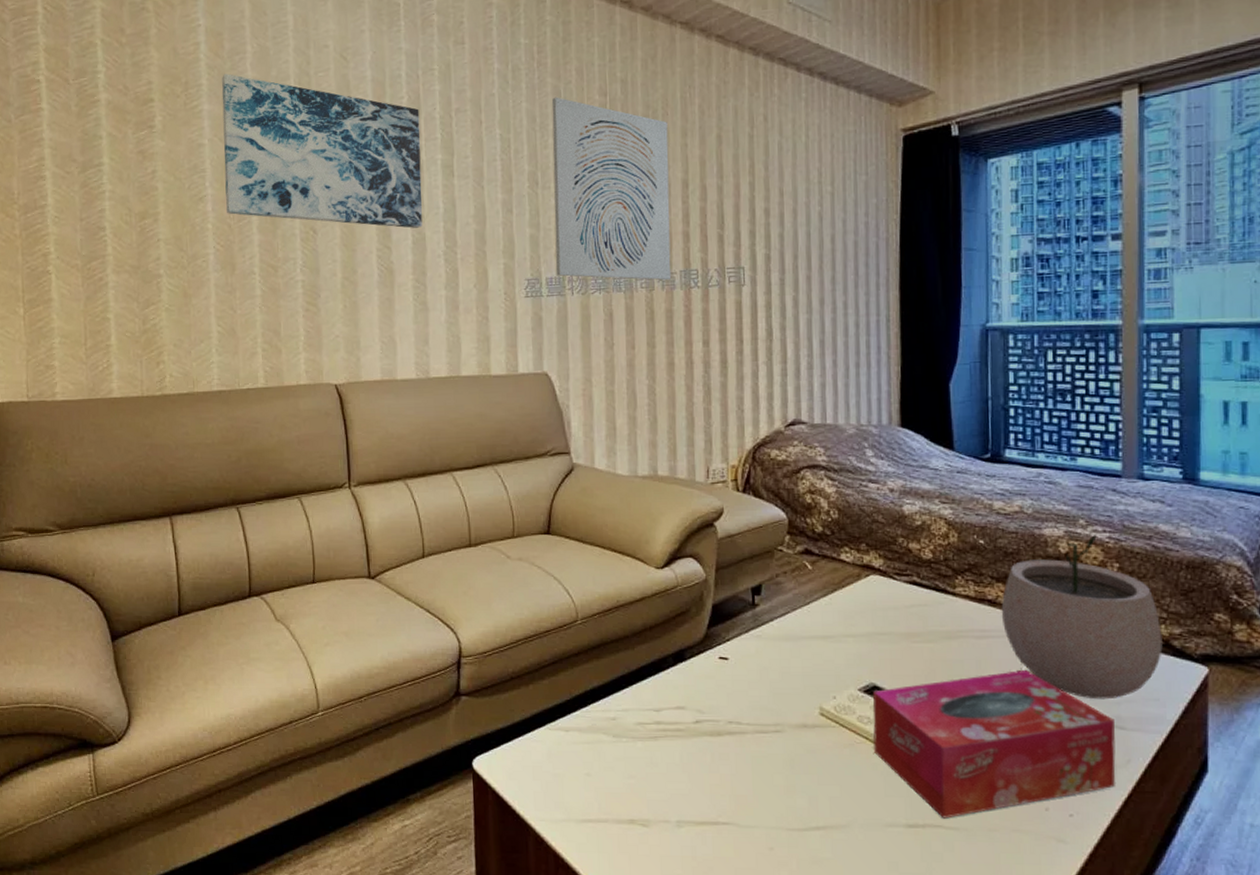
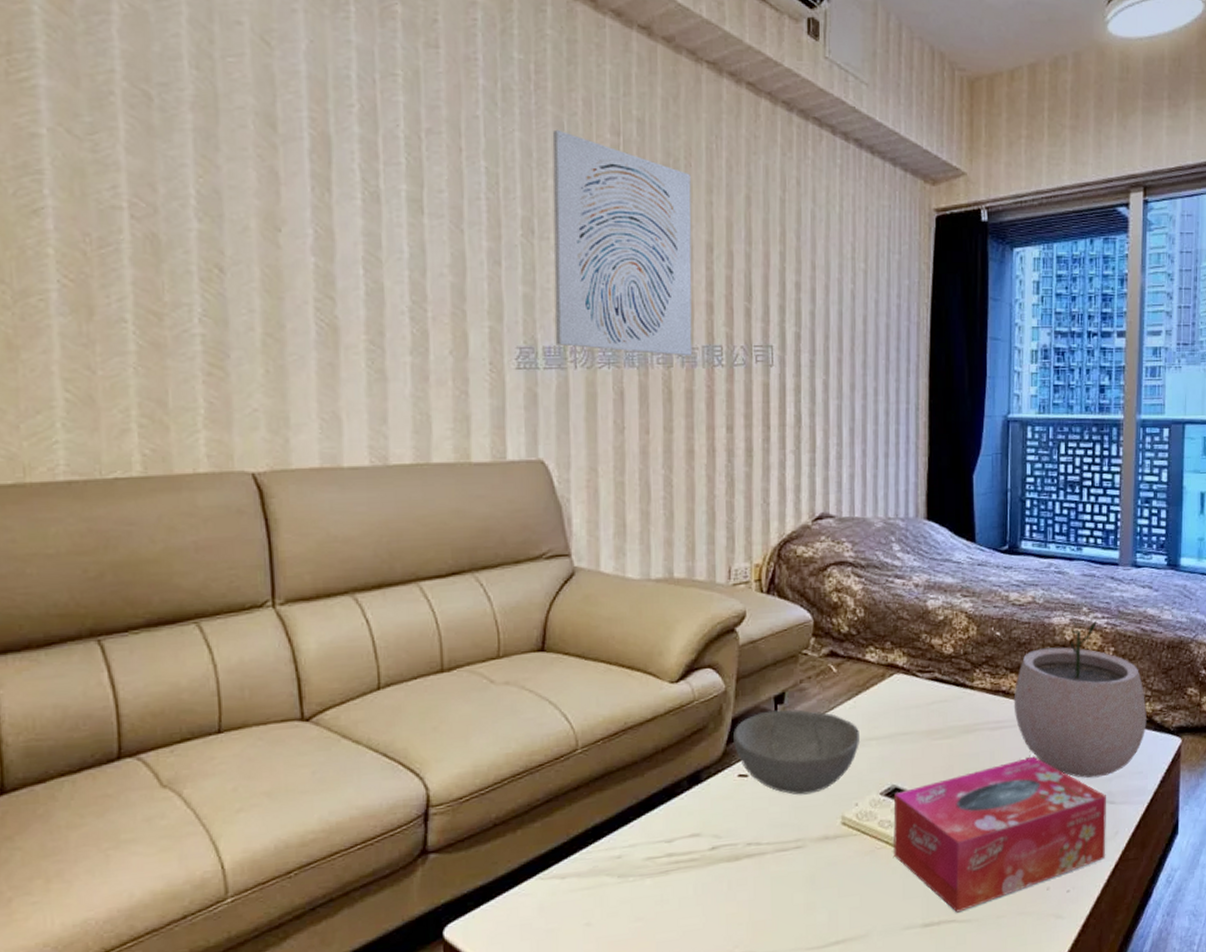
wall art: present [221,74,423,228] -> none [70,39,380,275]
bowl: none [714,600,836,682] -> present [733,709,859,795]

